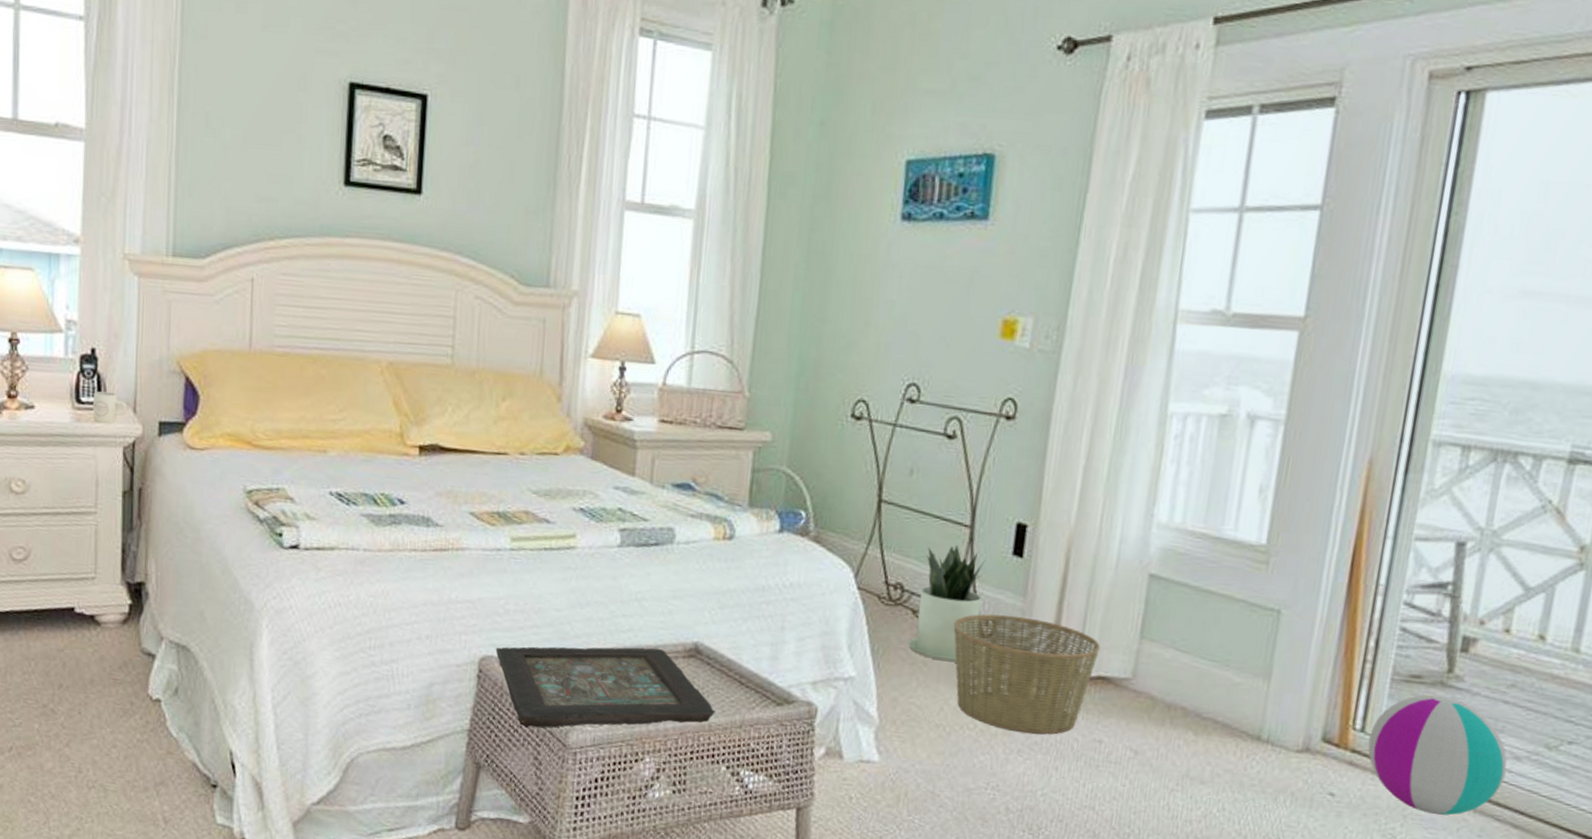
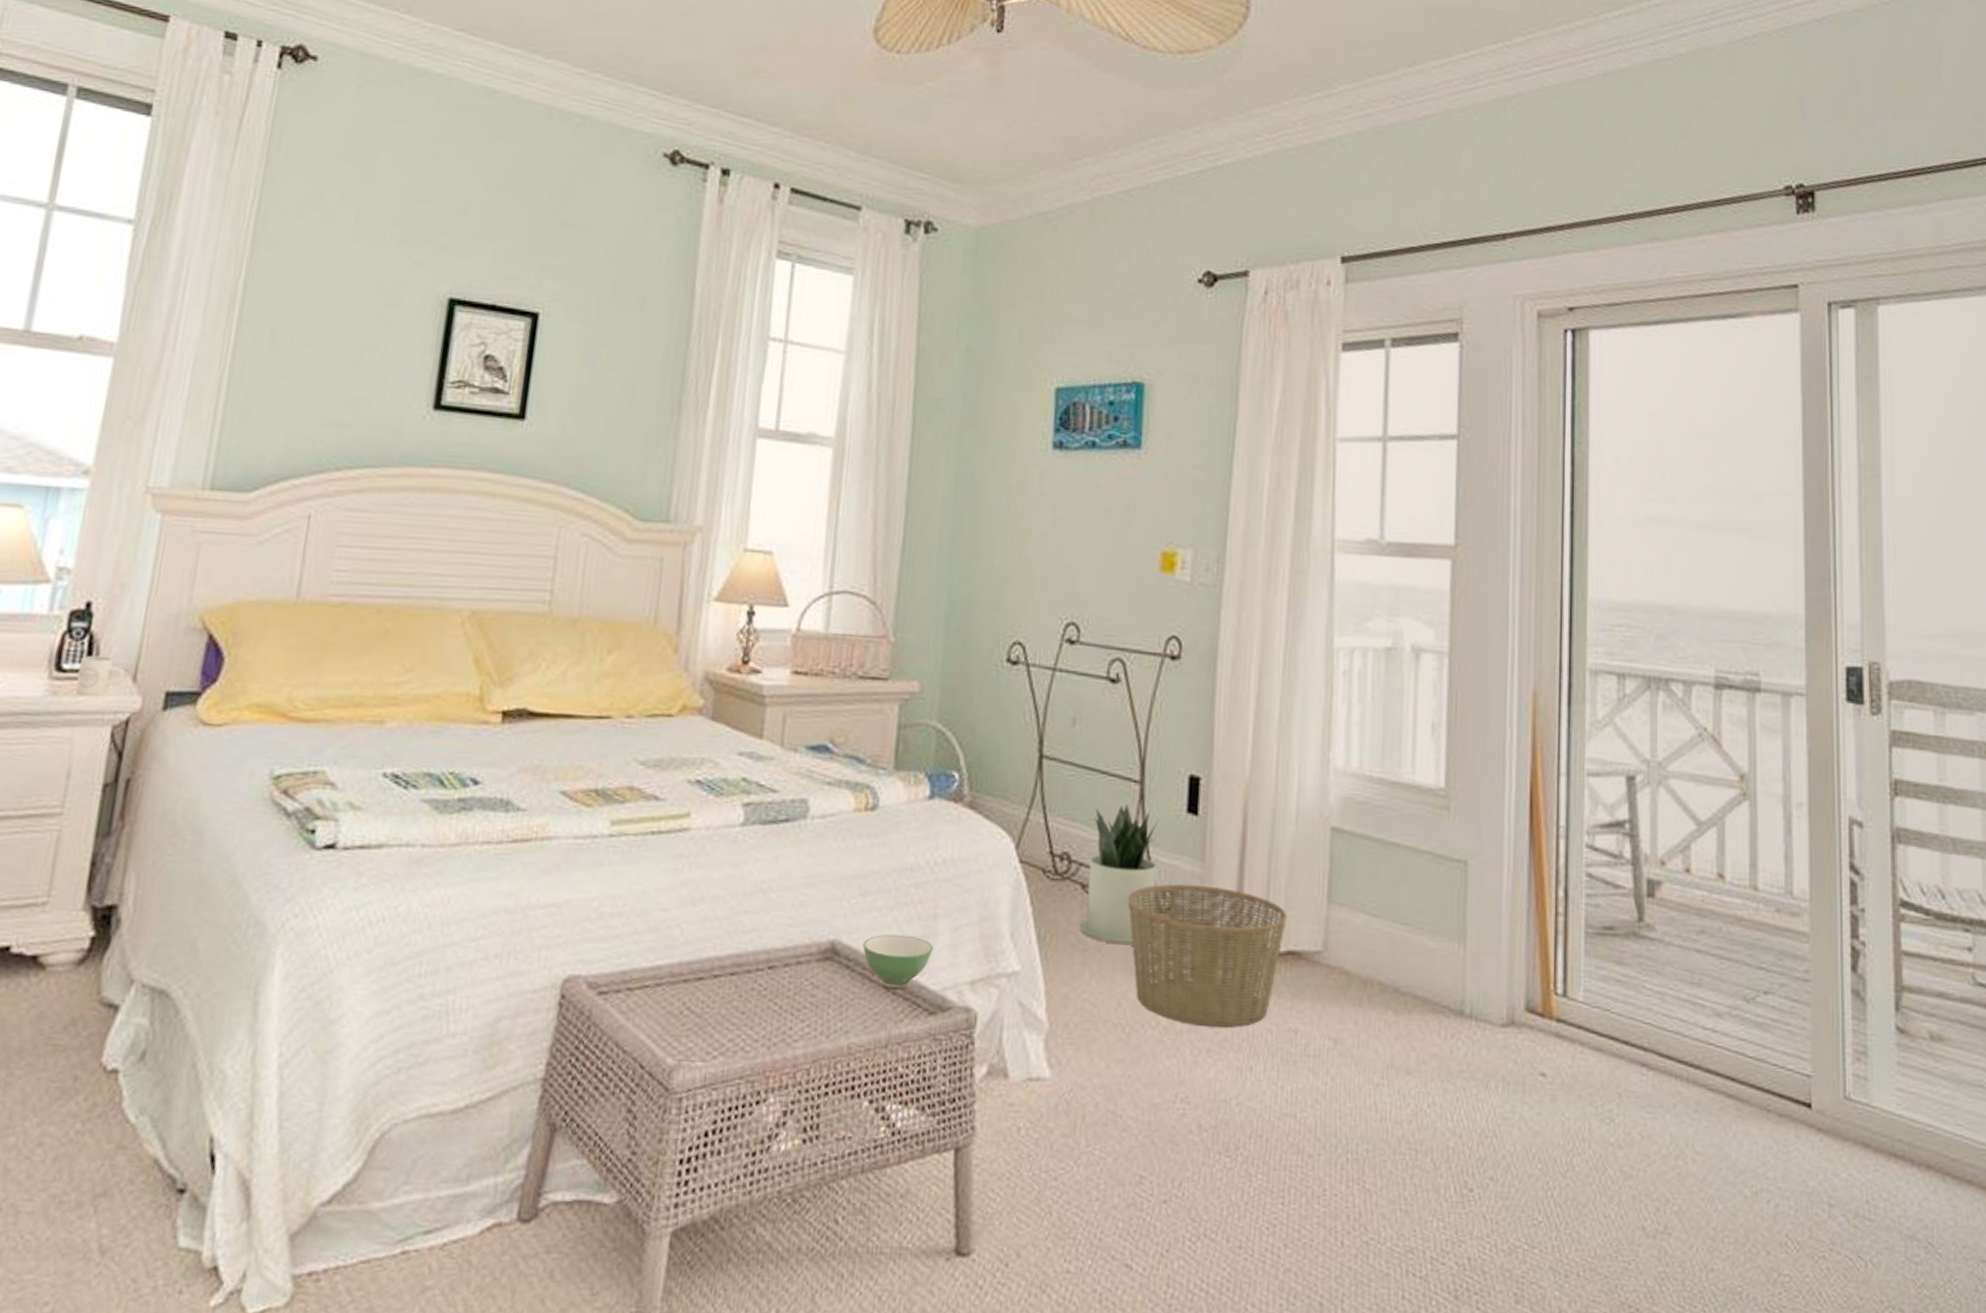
decorative tray: present [495,646,715,728] -> none [584,951,856,1068]
bowl: none [720,640,782,685] -> present [862,934,934,990]
beach ball: present [1367,695,1507,816] -> none [1572,948,1710,1090]

